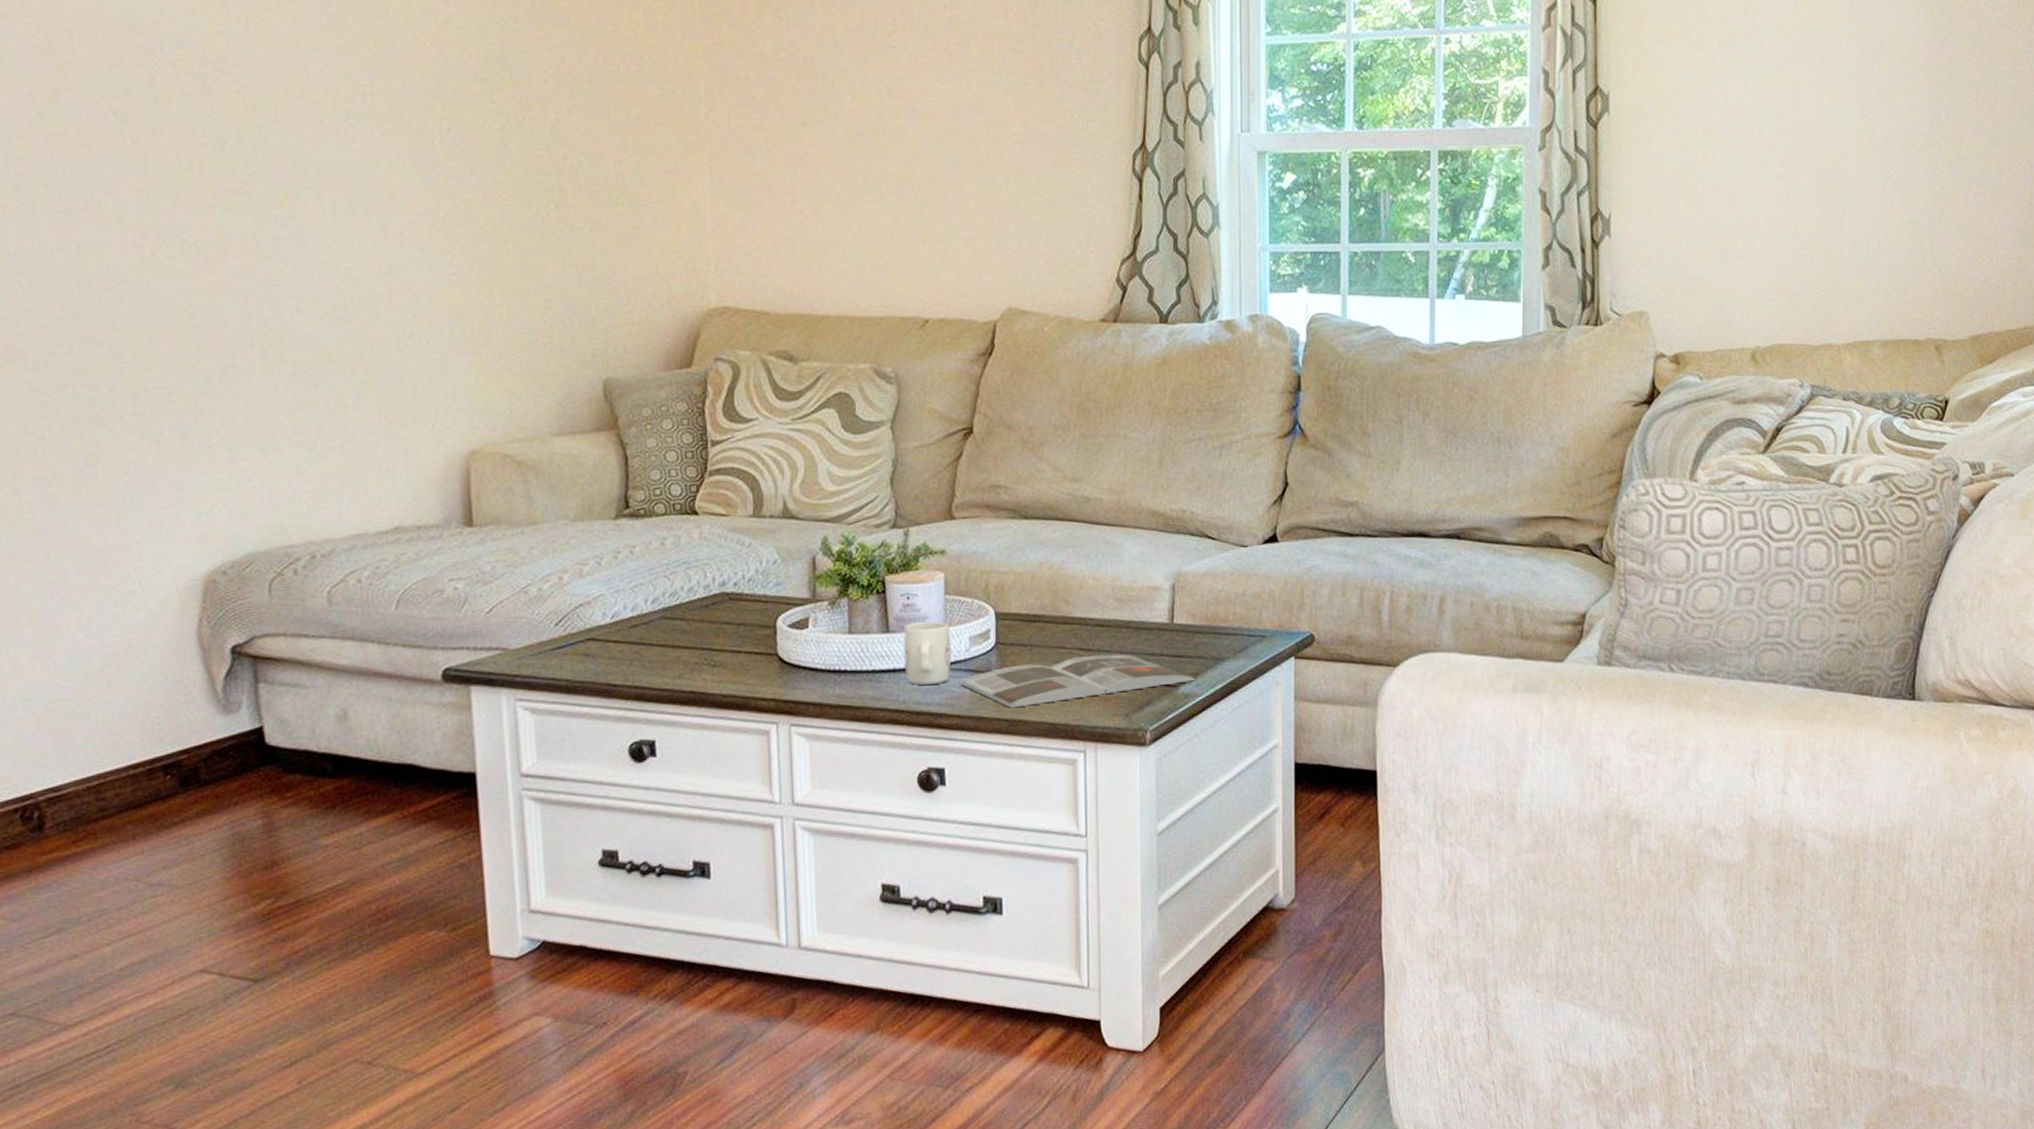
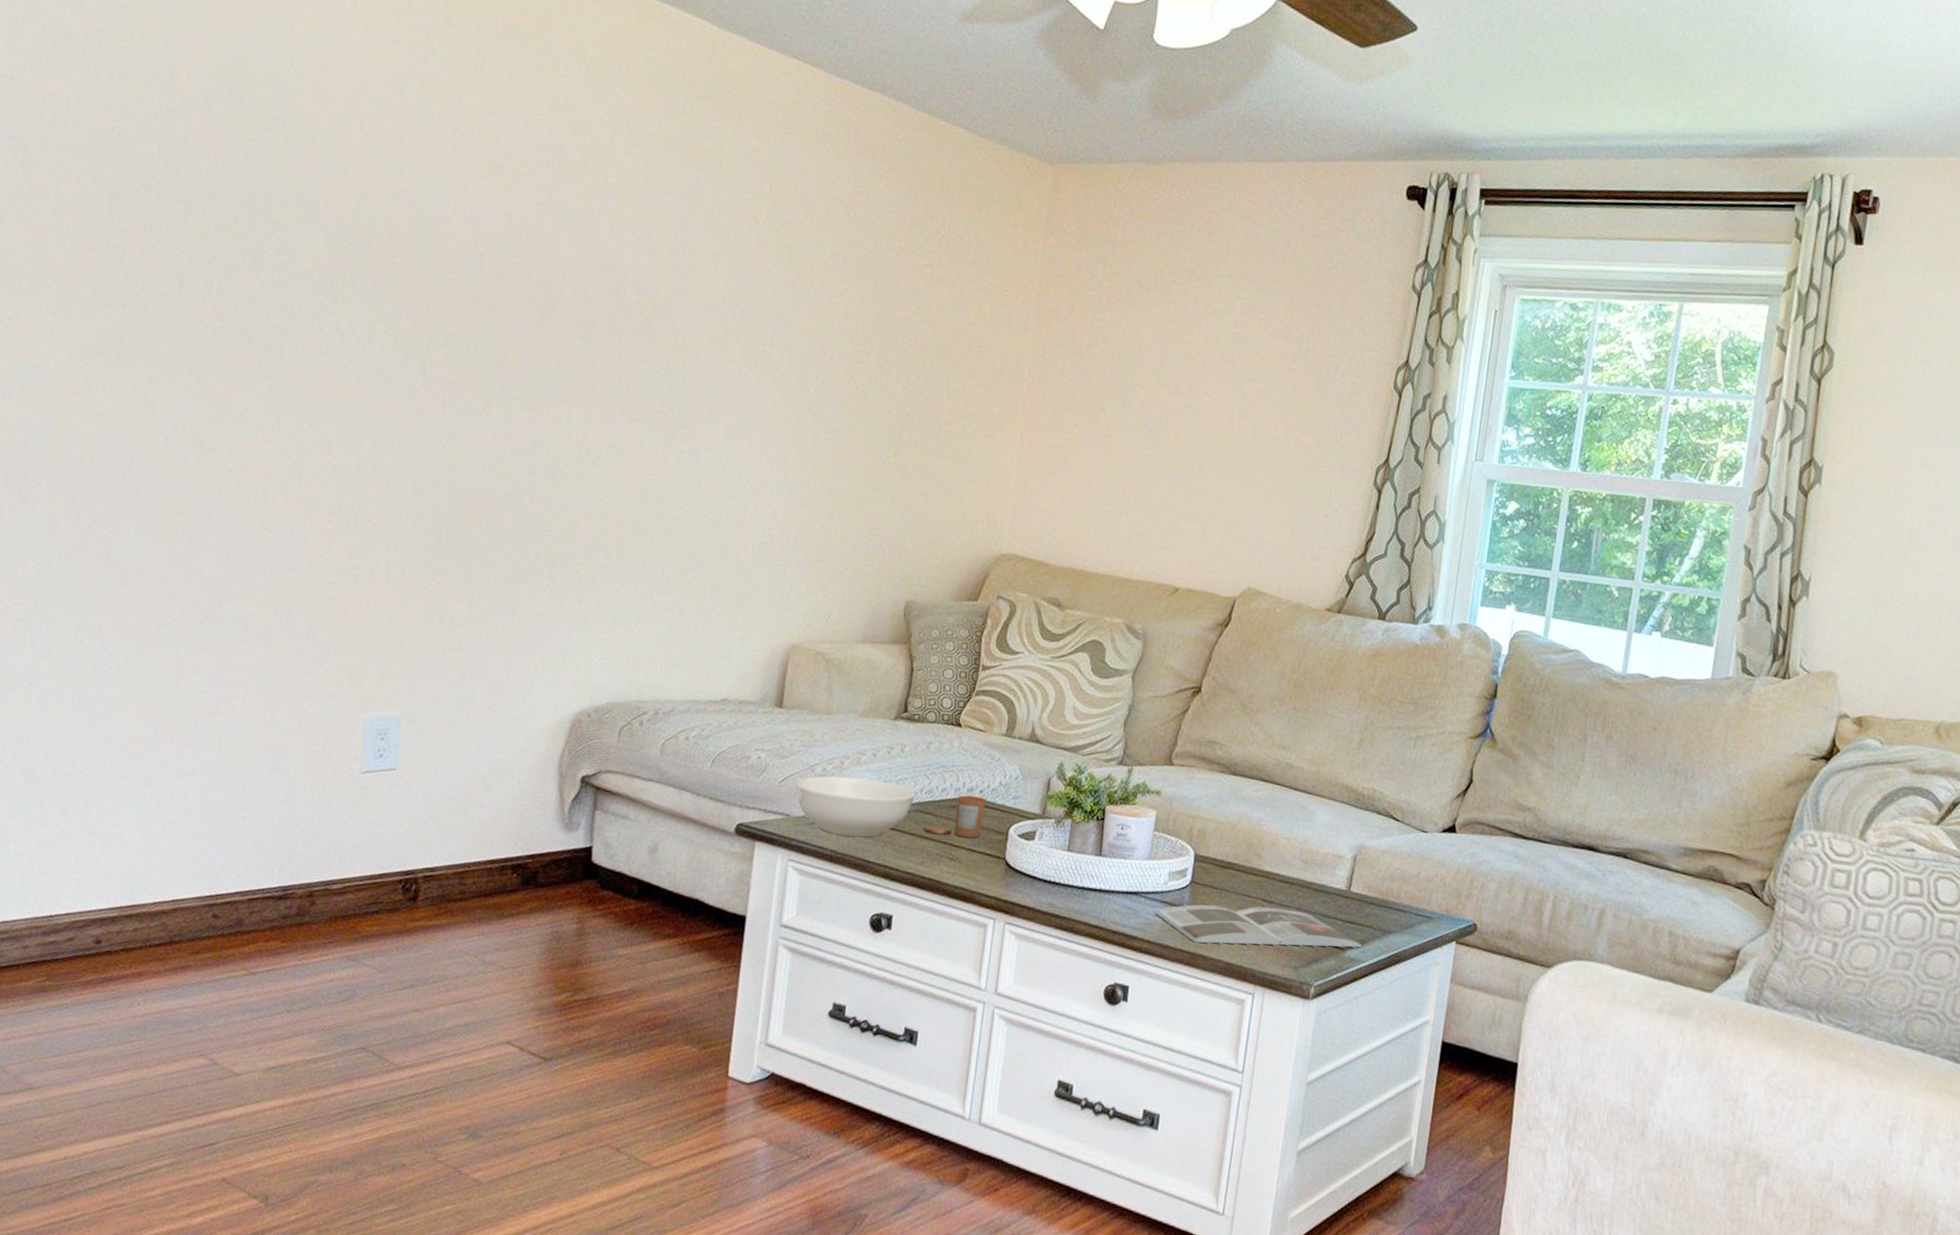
bowl: none [508,591,657,662] -> present [796,776,916,838]
candle: none [674,590,744,643] -> present [923,795,986,840]
mug: present [903,620,952,685] -> none [1109,850,1154,910]

